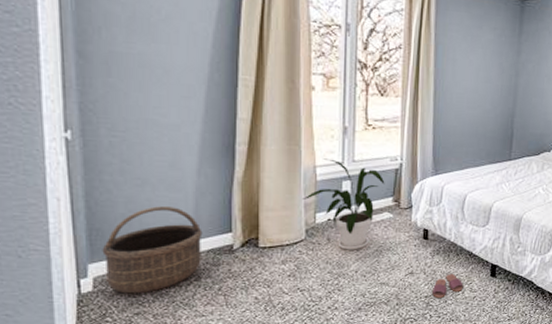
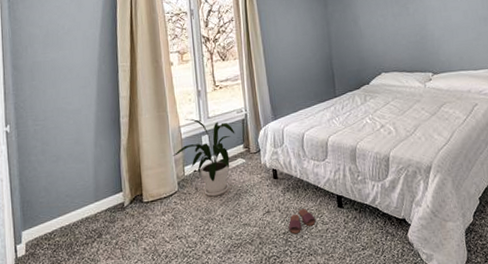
basket: present [102,206,203,294] -> none [31,175,102,254]

